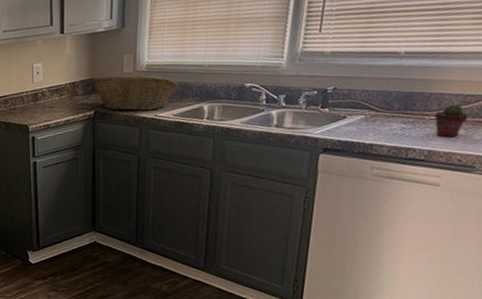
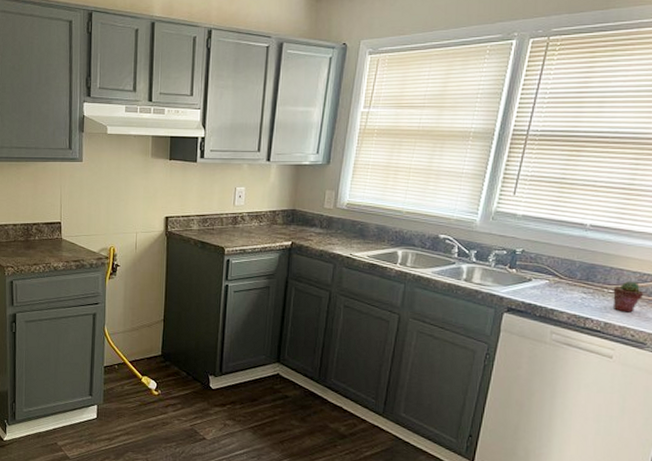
fruit basket: present [91,75,179,111] -> none [291,208,376,249]

